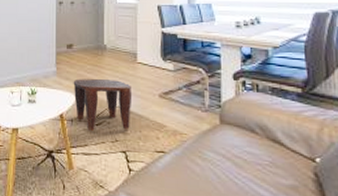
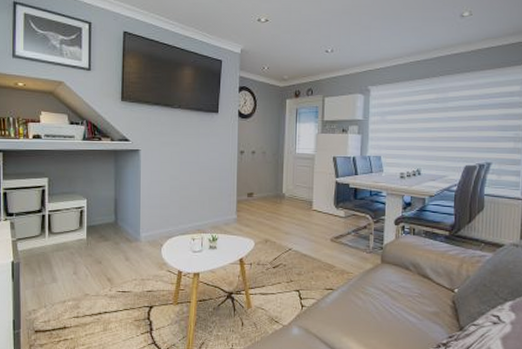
stool: present [73,79,133,132] -> none [252,225,307,274]

